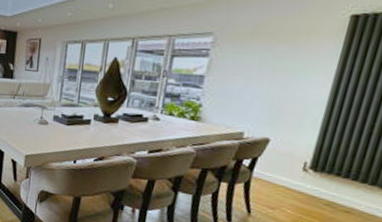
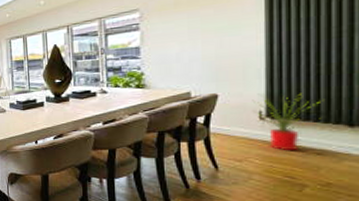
house plant: none [298,145,368,206] -> present [252,93,324,151]

